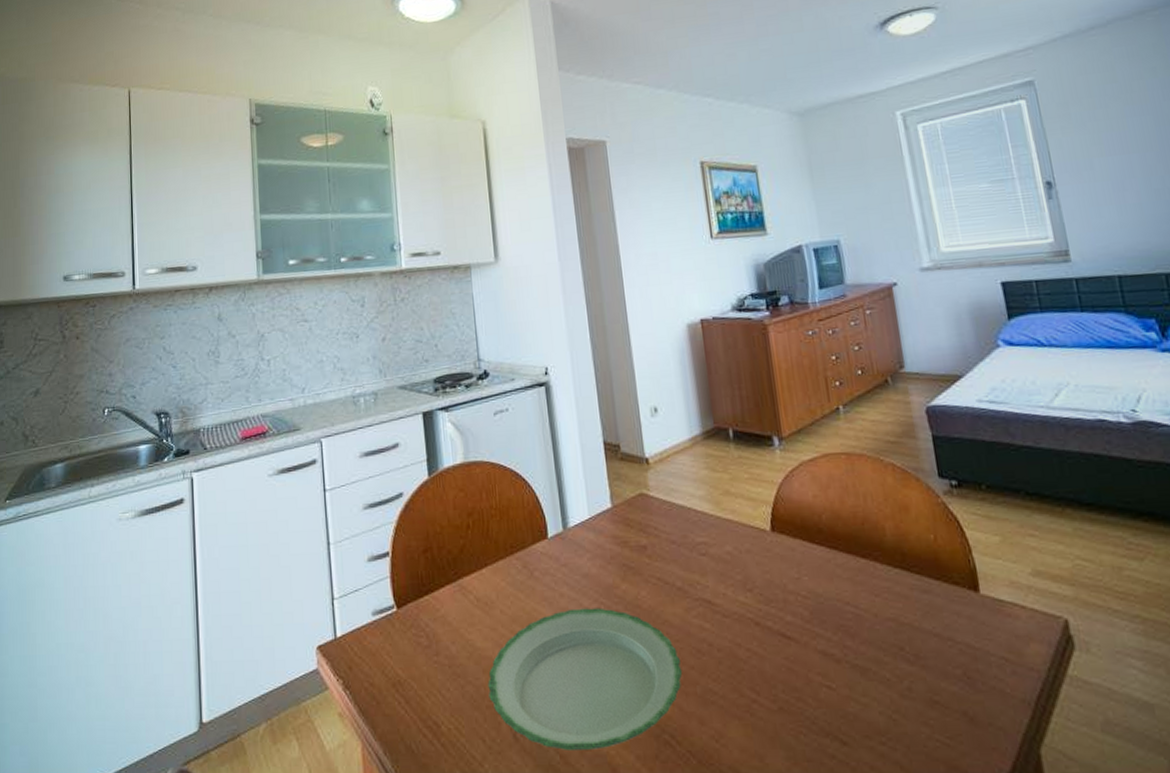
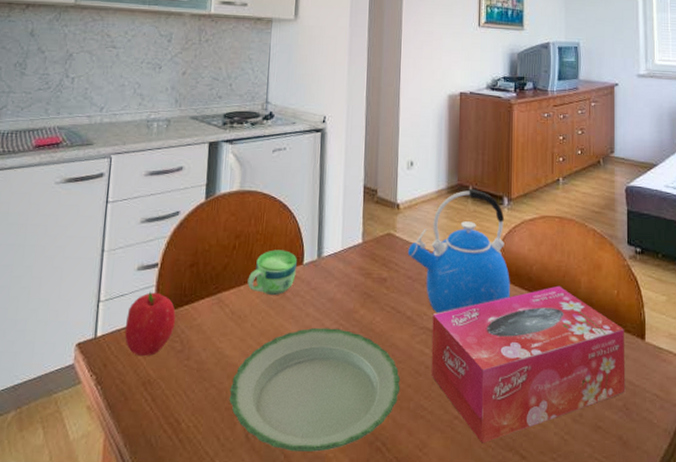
fruit: none [364,583,417,656] -> present [124,291,176,357]
cup: none [488,524,542,577] -> present [247,250,297,296]
kettle: none [666,430,798,581] -> present [407,188,510,314]
tissue box: none [707,535,964,729] -> present [431,285,626,443]

